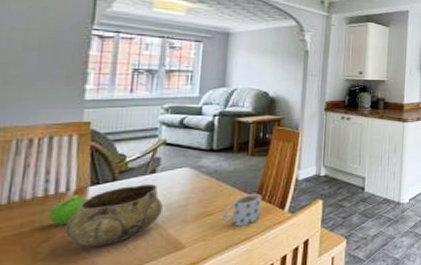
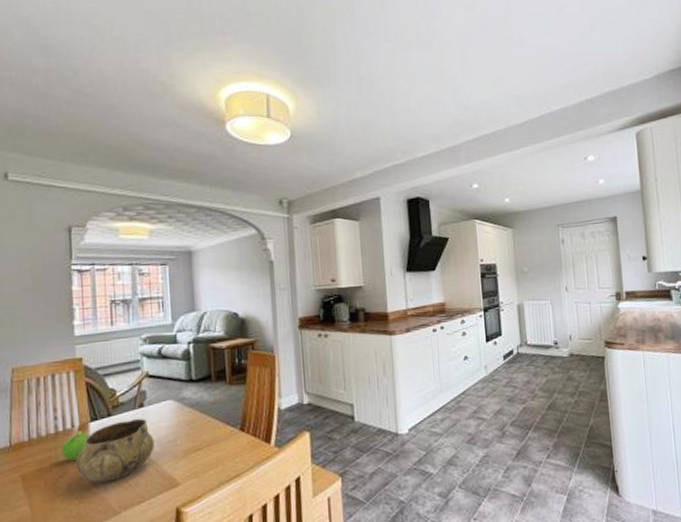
mug: present [222,193,261,227] -> none [209,425,247,462]

